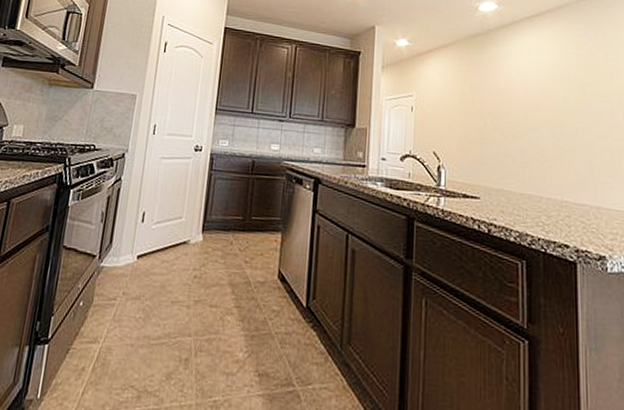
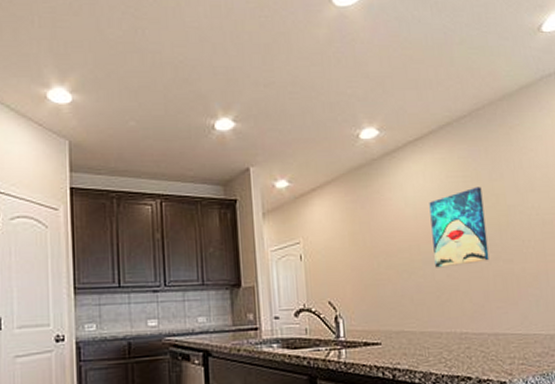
wall art: none [540,64,598,136] -> present [429,186,489,268]

